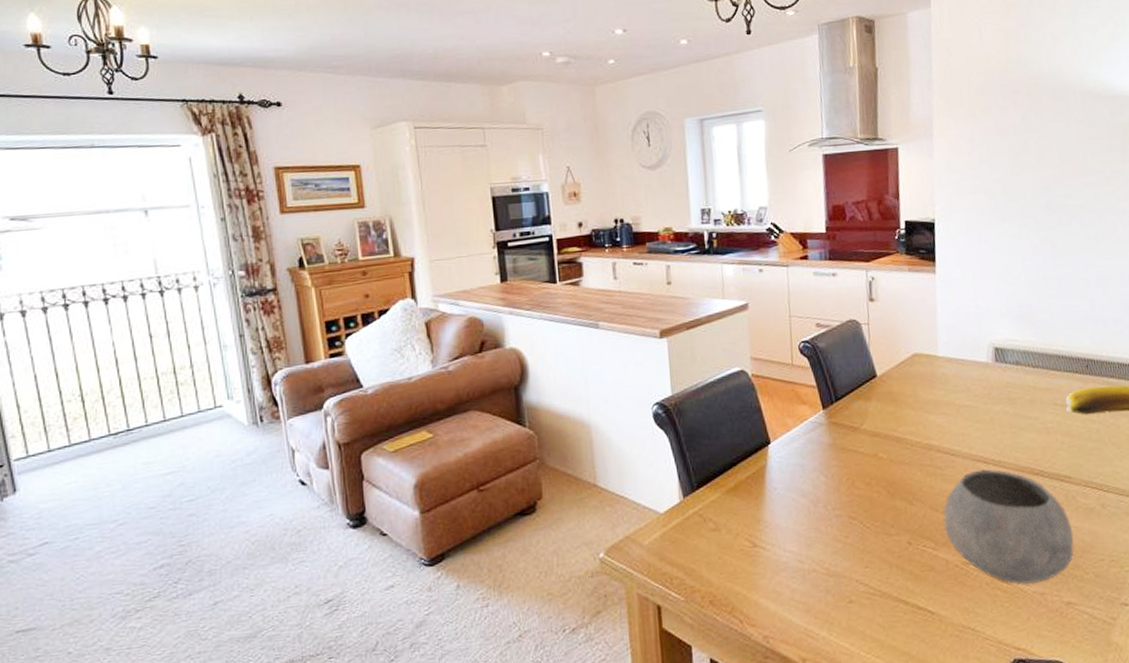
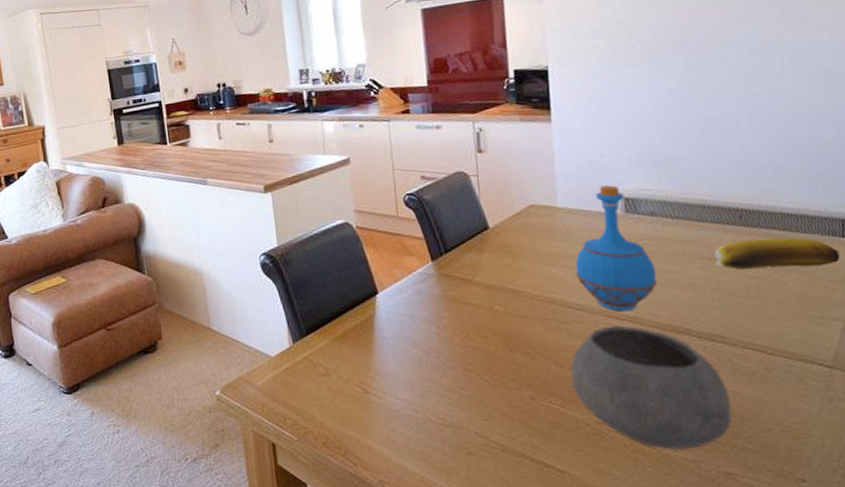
bottle: none [951,335,1019,456] -> present [575,185,657,312]

